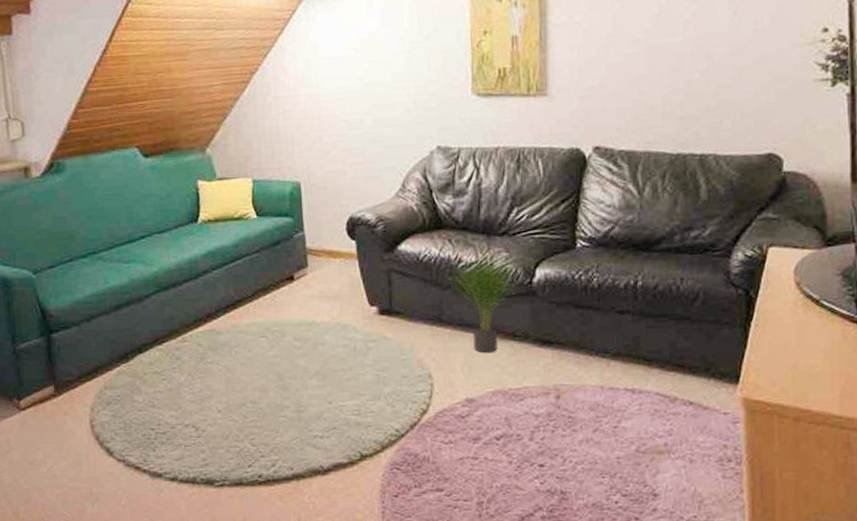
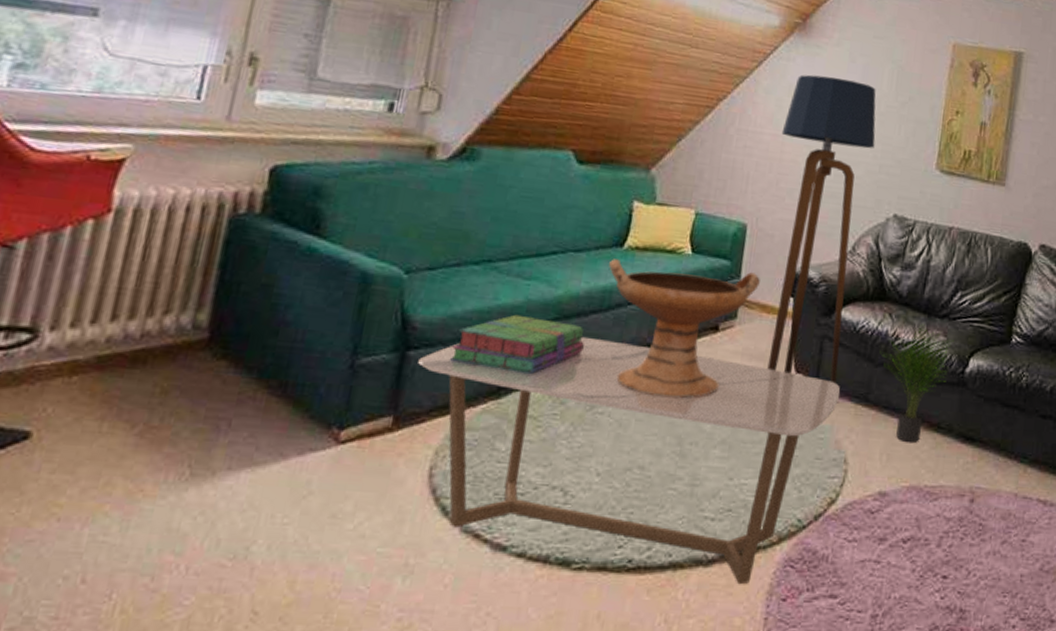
coffee table: none [61,302,415,487] -> present [418,336,841,585]
stack of books: none [83,292,185,339] -> present [450,314,584,374]
decorative bowl: none [189,224,322,342] -> present [609,259,760,398]
floor lamp: none [315,25,409,311] -> present [767,74,876,384]

